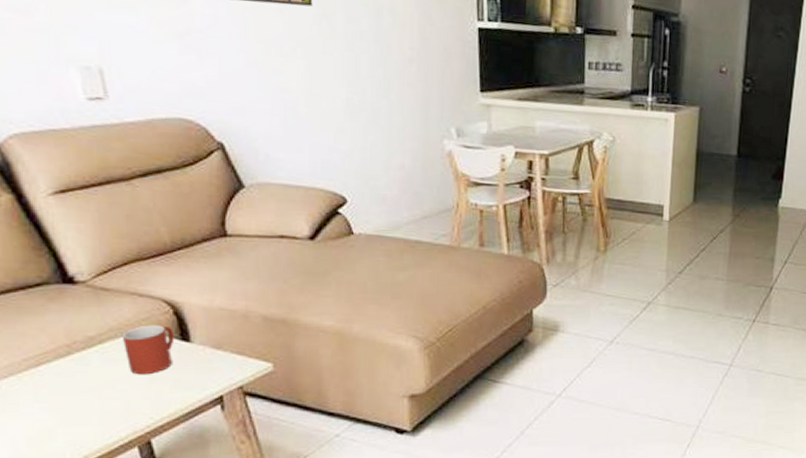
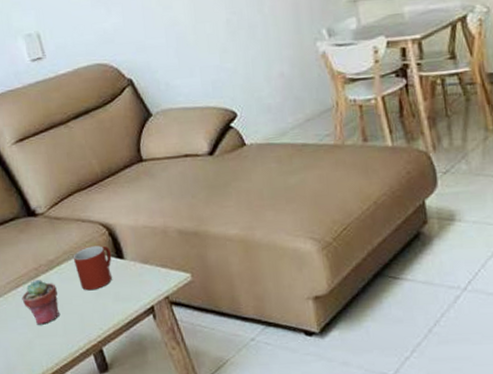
potted succulent: none [43,359,96,411] -> present [22,280,60,325]

